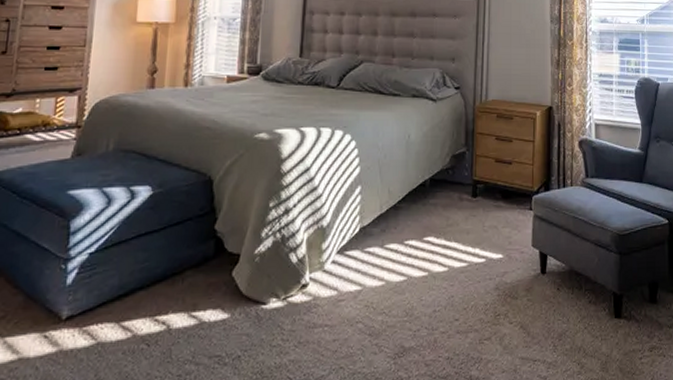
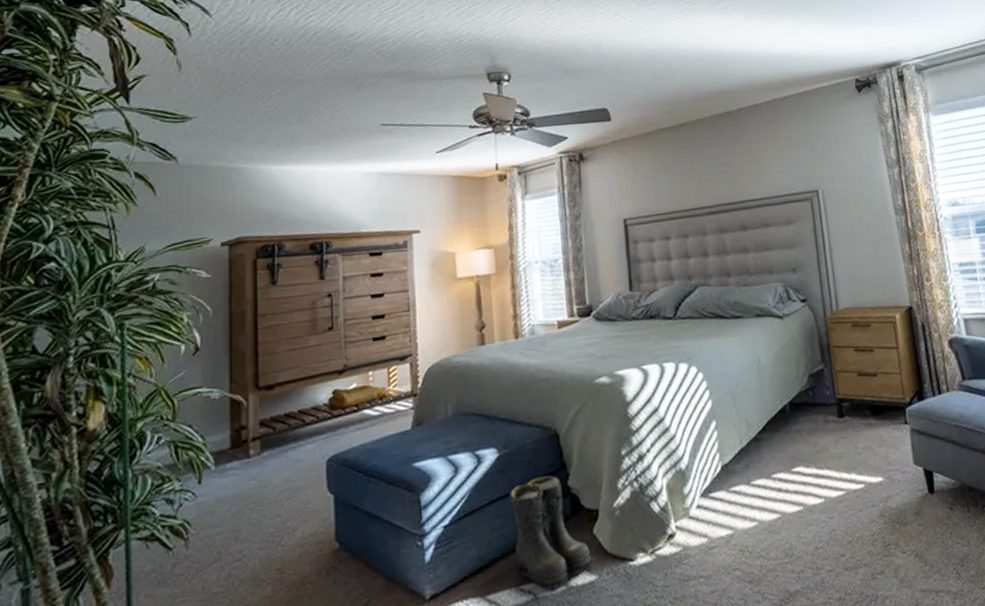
boots: none [155,218,231,323] -> present [509,475,596,590]

